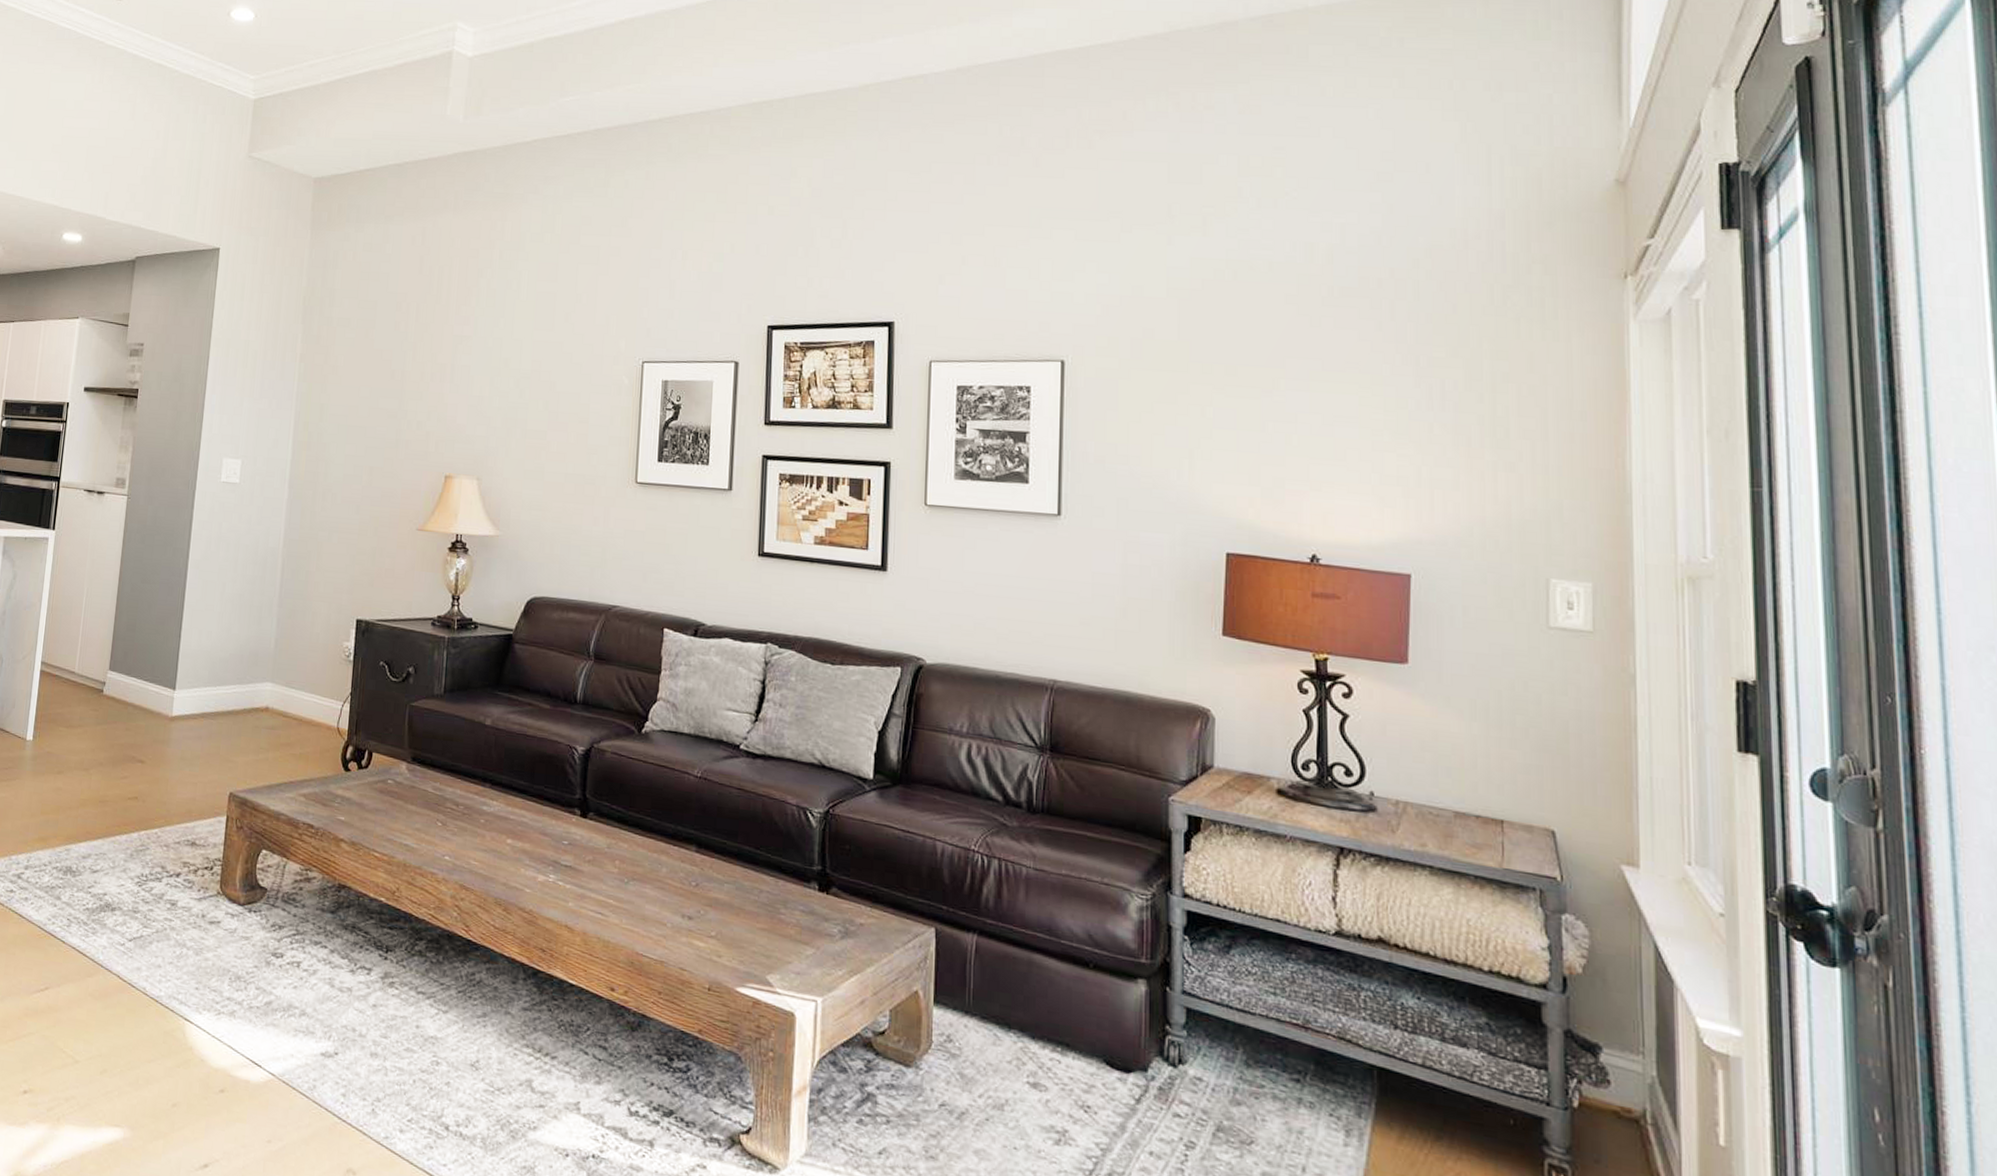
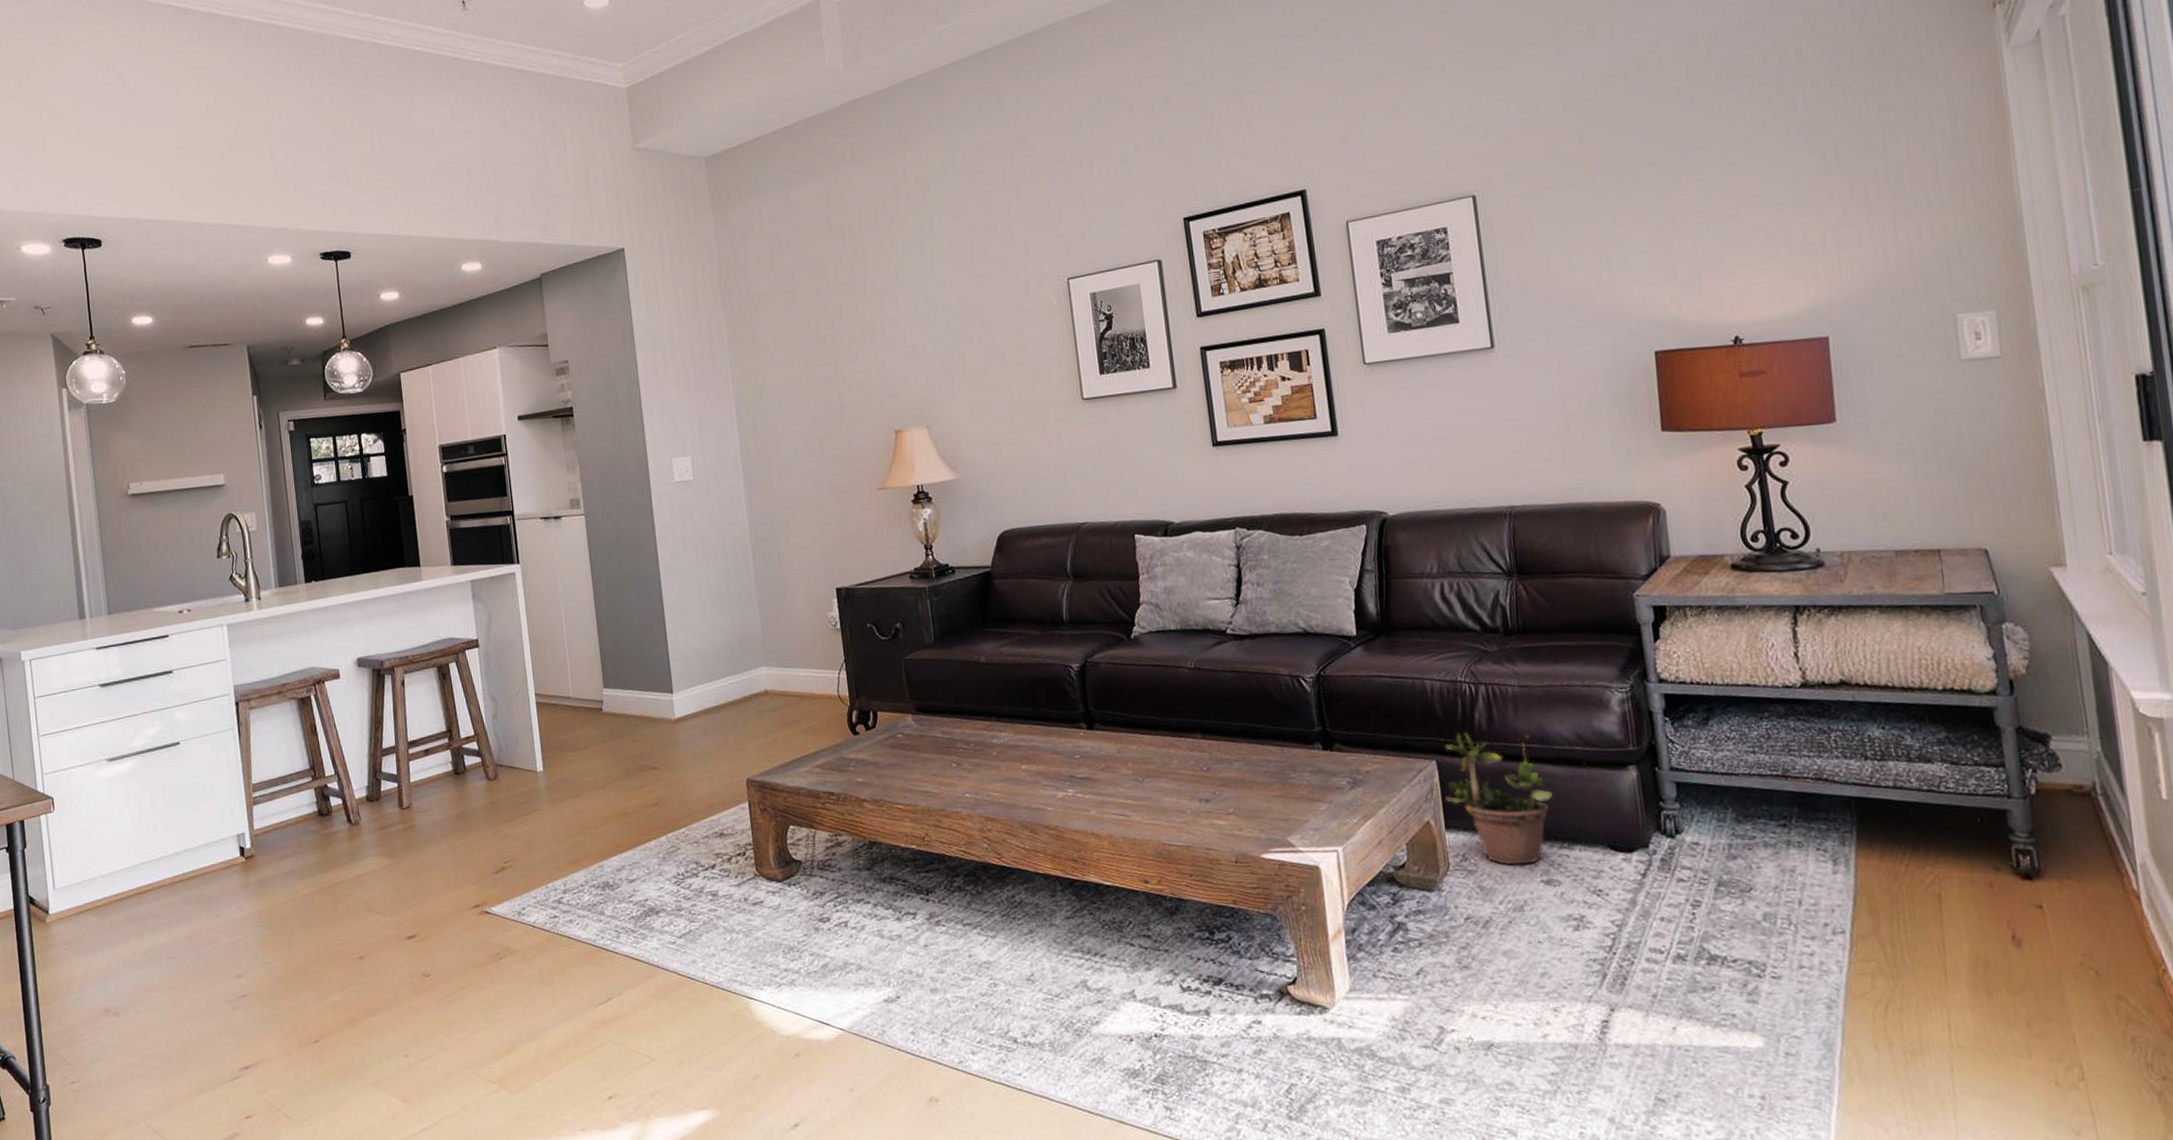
potted plant: none [939,904,1053,1062] -> present [1444,732,1553,865]

